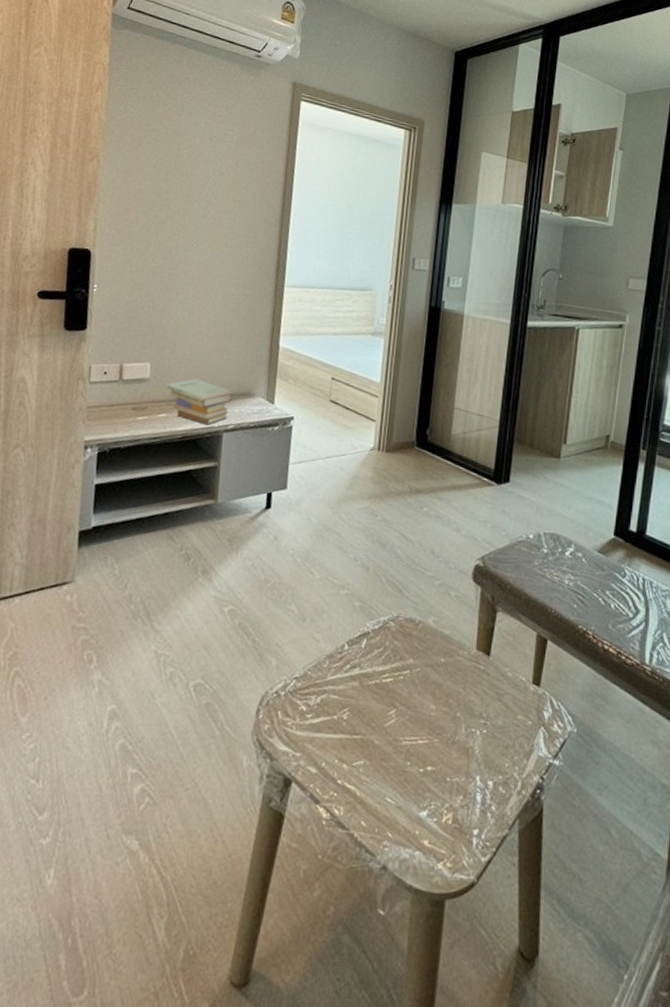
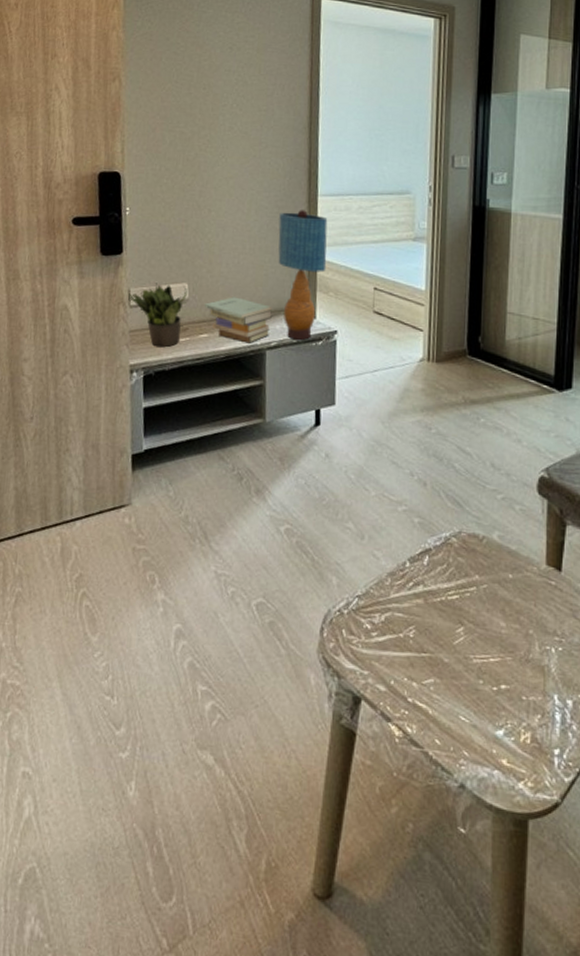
potted plant: none [89,360,149,425] -> present [129,283,187,348]
table lamp: none [241,299,292,425] -> present [278,210,328,340]

